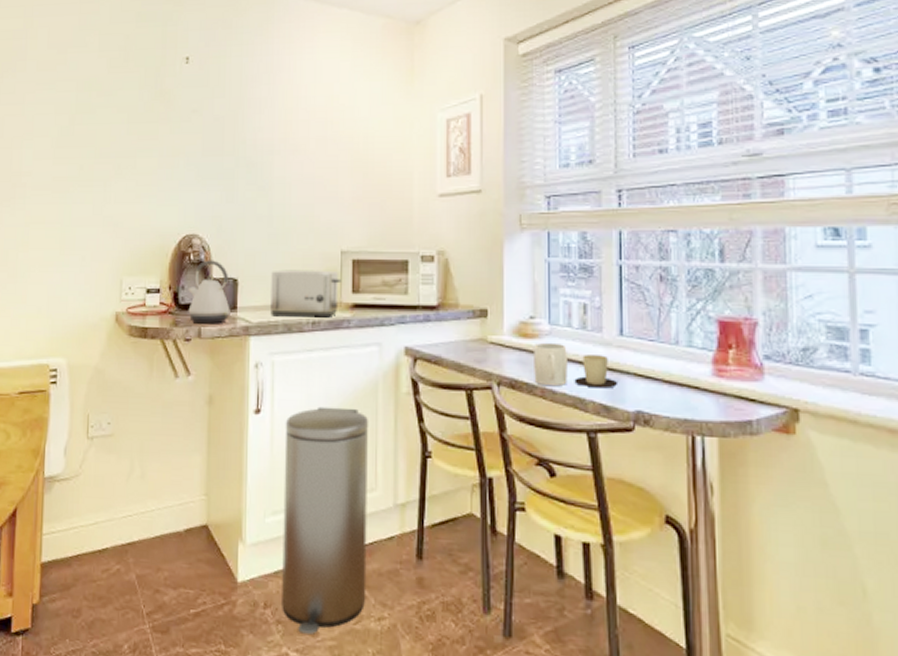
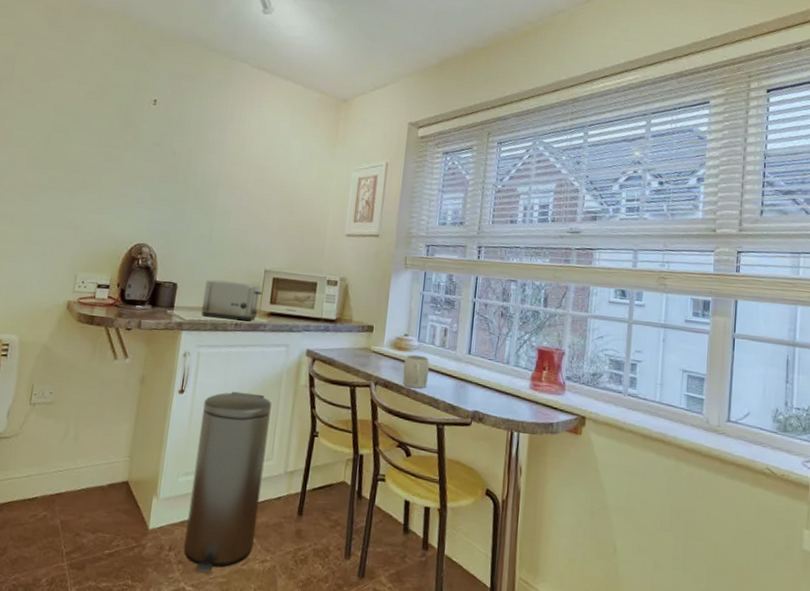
kettle: present [188,260,230,324] -> none [132,265,170,319]
cup: present [574,355,617,389] -> none [432,366,463,393]

